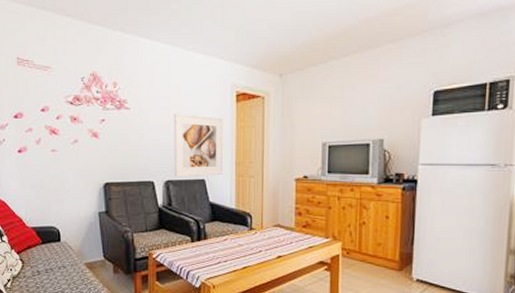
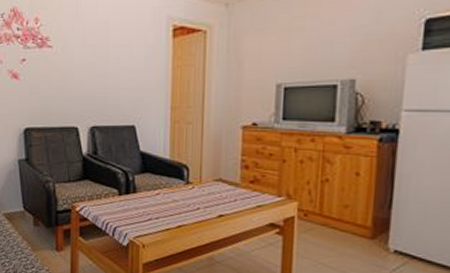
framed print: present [174,113,224,177] -> none [100,50,157,123]

